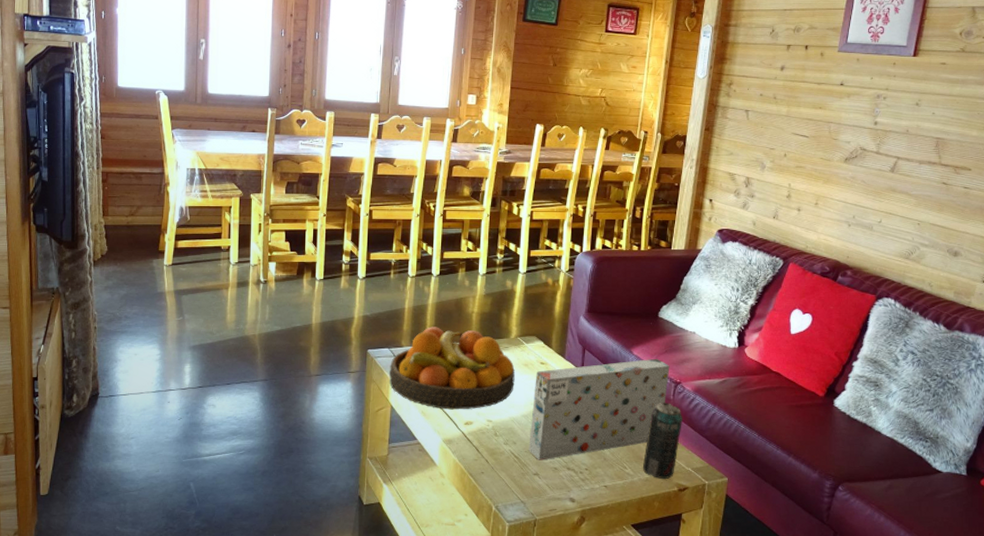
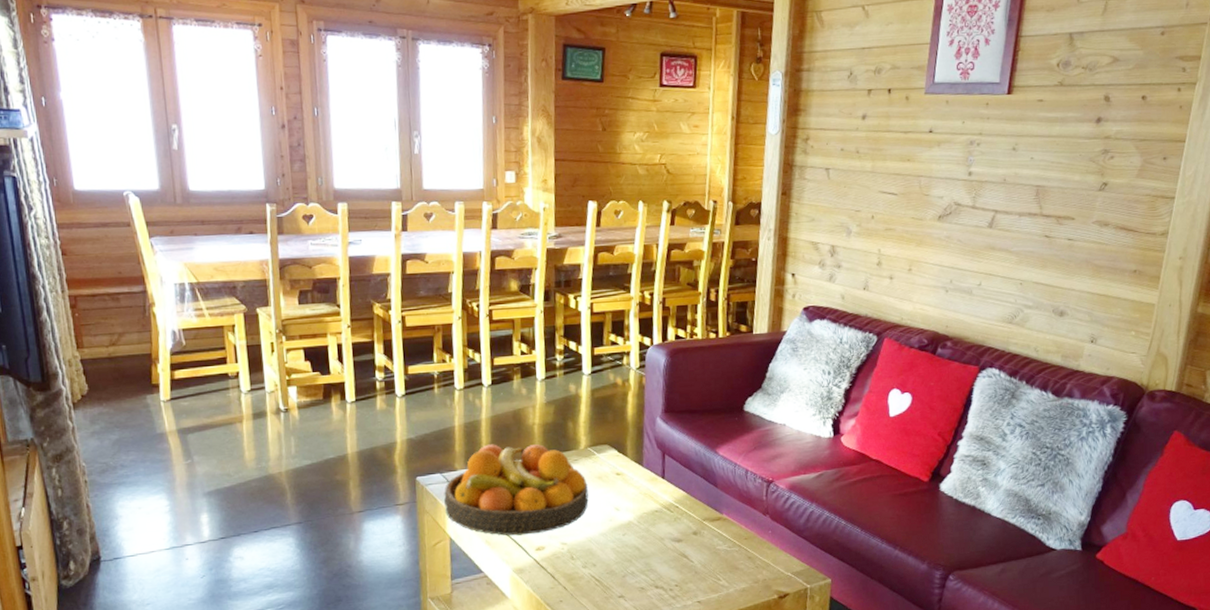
board game: present [528,358,670,460] -> none [610,457,761,581]
beverage can: present [642,403,683,479] -> none [738,504,779,588]

